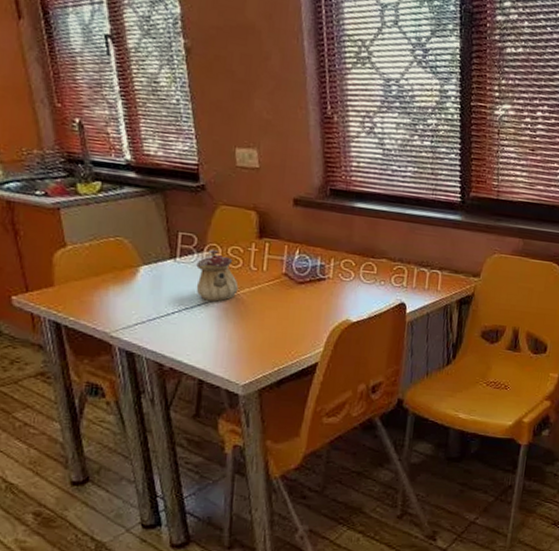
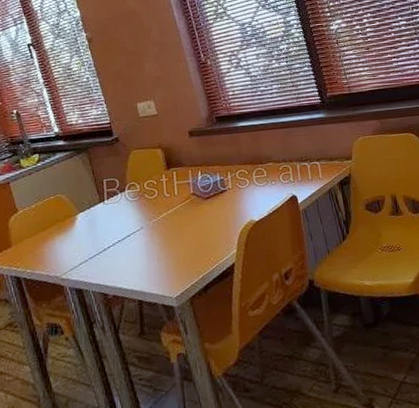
teapot: present [196,248,239,302] -> none [121,186,158,231]

